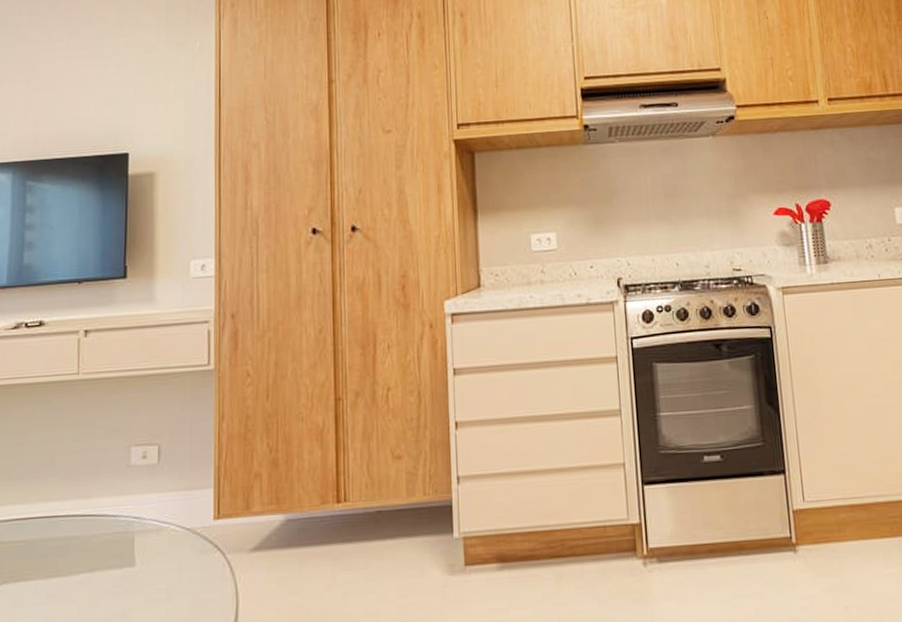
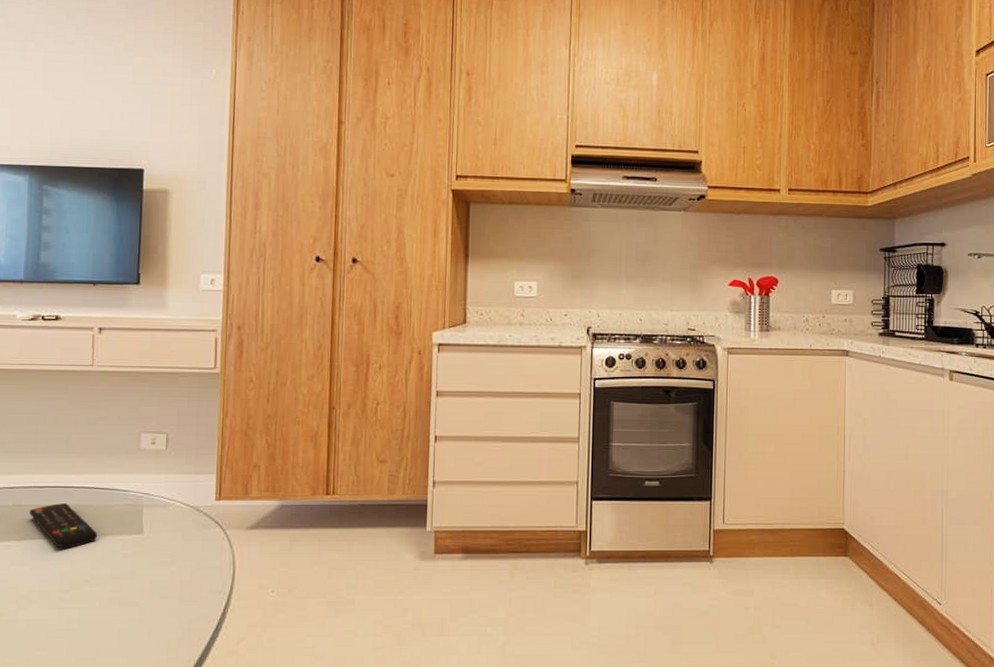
remote control: none [12,535,86,591] -> present [30,502,98,548]

